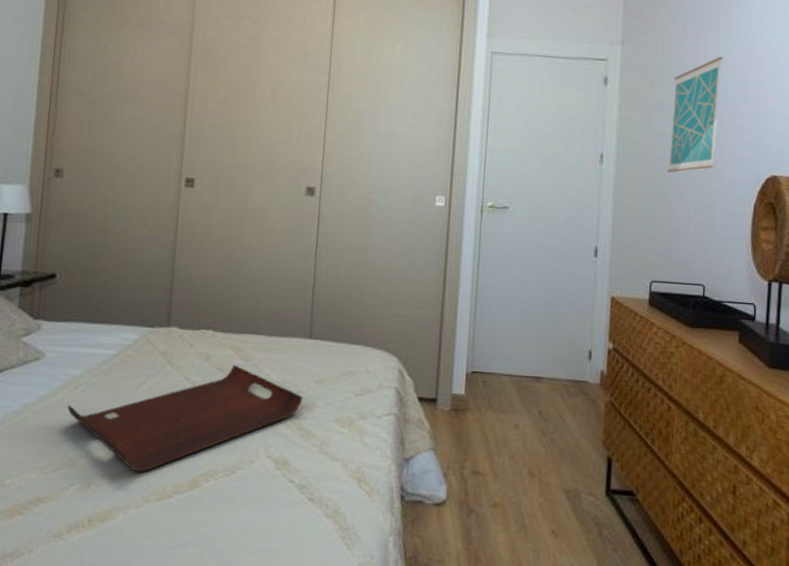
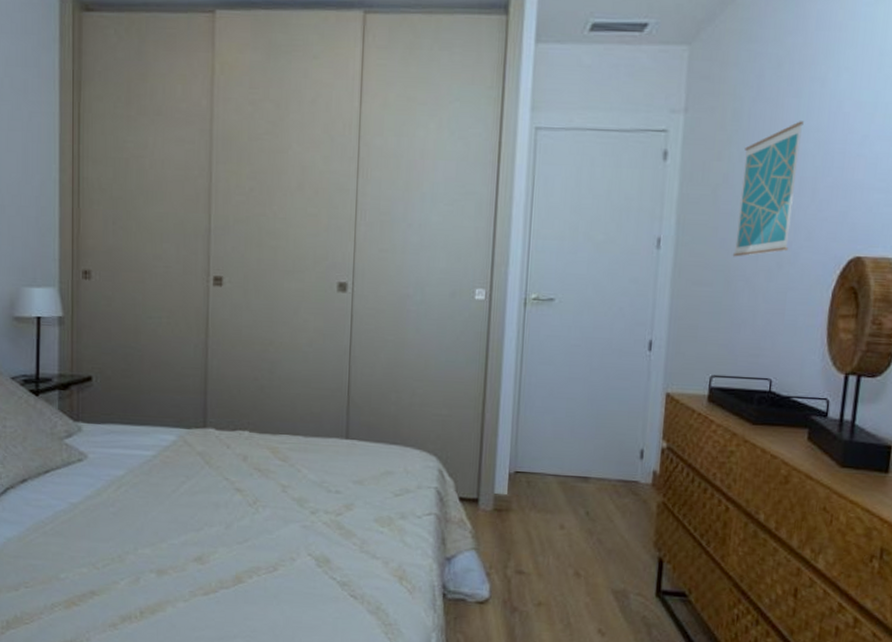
serving tray: present [67,364,303,472] -> none [112,465,342,568]

